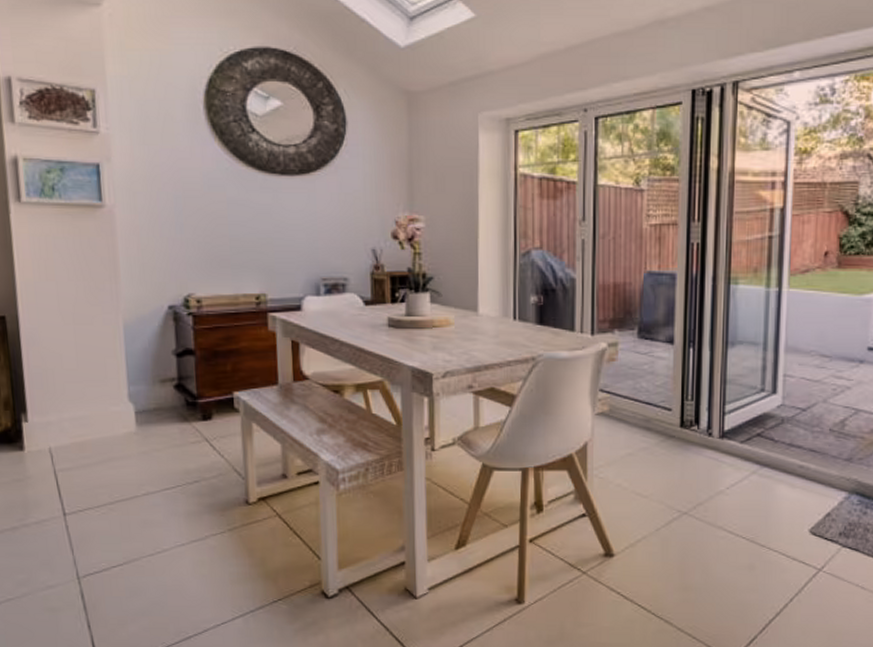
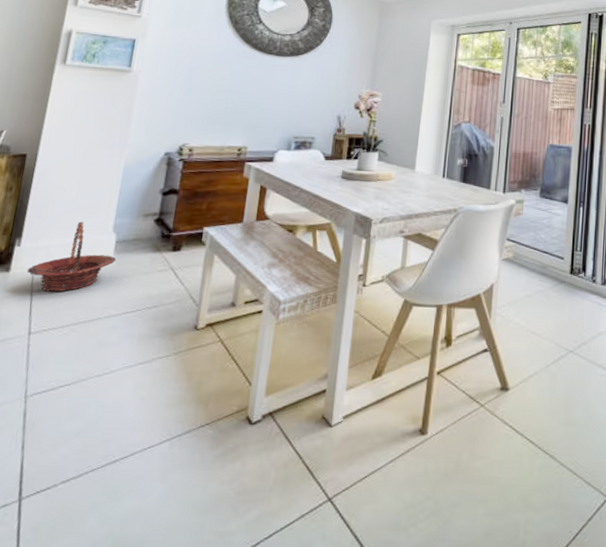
basket: none [42,391,140,470] -> present [26,221,116,292]

